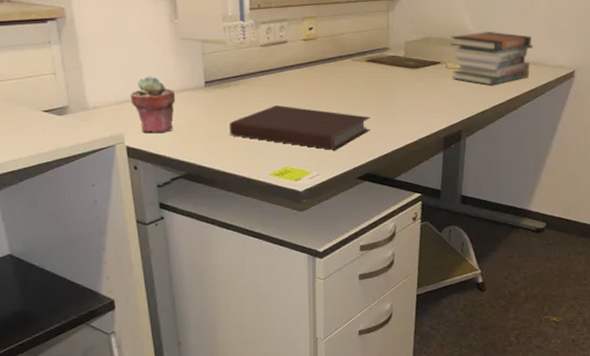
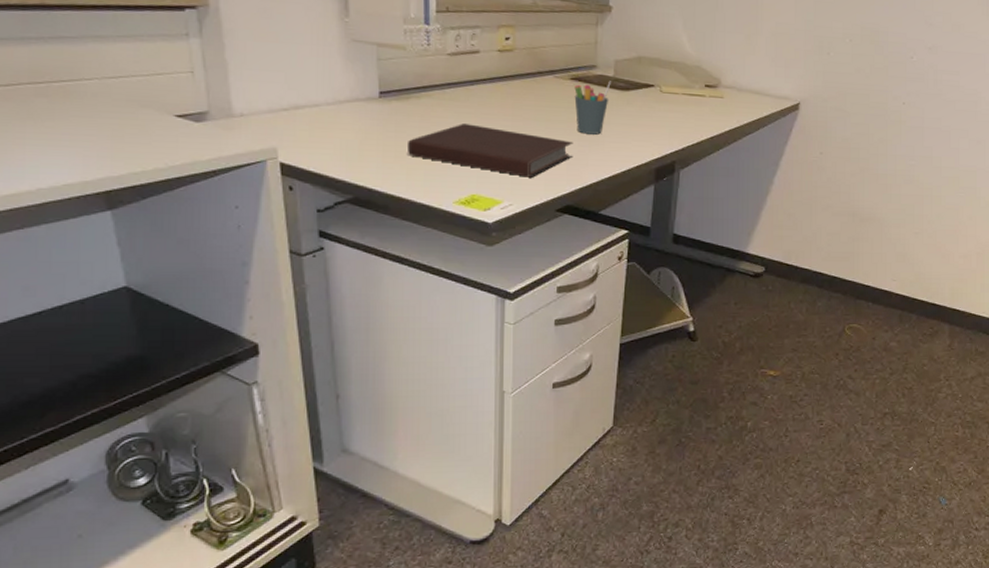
potted succulent: present [130,76,176,134] -> none [287,81,343,150]
pen holder: none [370,61,402,109] -> present [574,81,611,135]
book stack: present [450,32,533,86] -> none [665,54,756,114]

